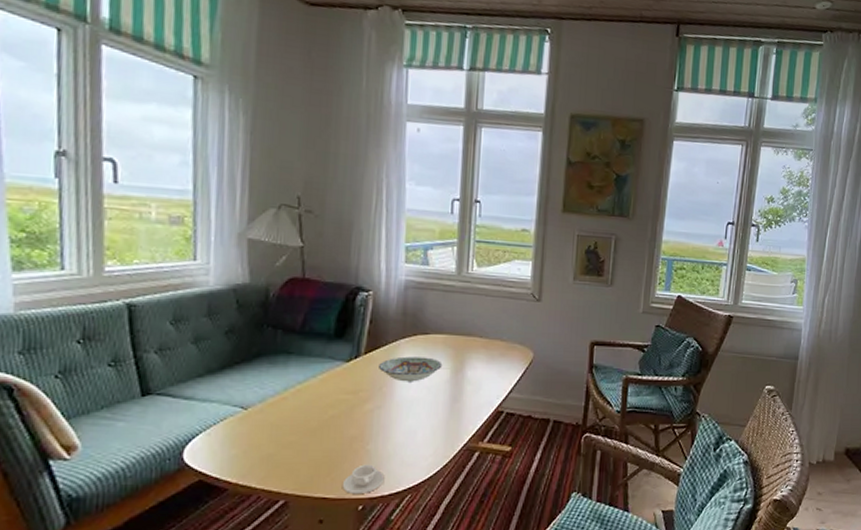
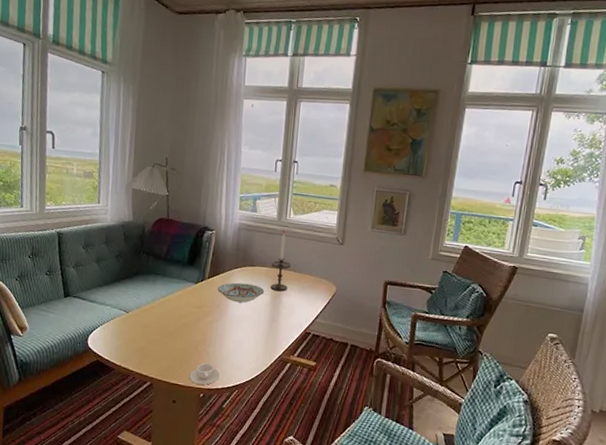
candlestick: none [449,285,476,364] -> present [270,229,291,292]

